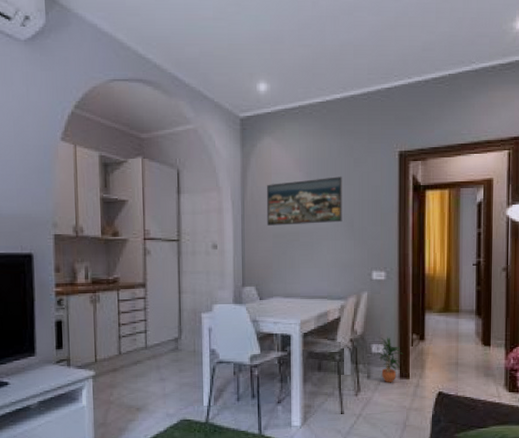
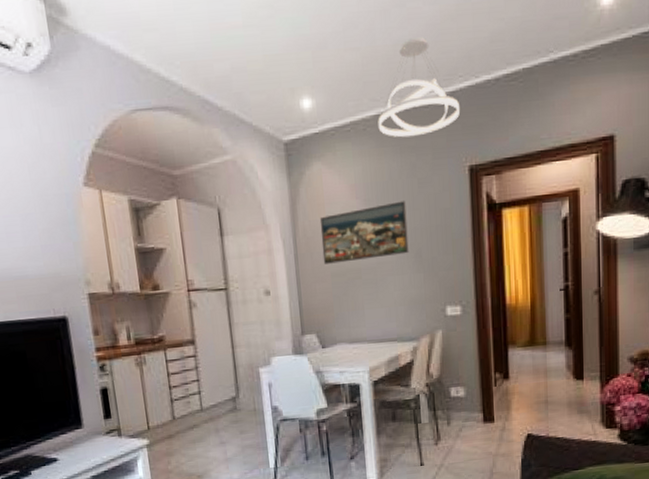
pendant light: none [323,40,393,123] -> present [378,36,460,138]
potted plant: present [377,336,403,383] -> none [457,377,486,429]

